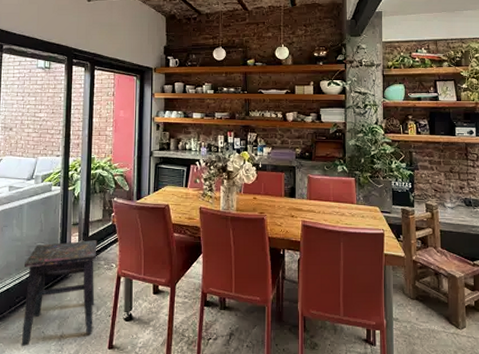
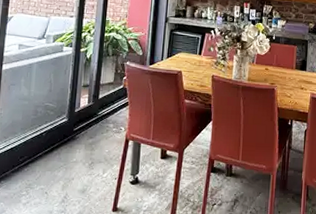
side table: present [21,240,97,347] -> none [22,102,107,207]

